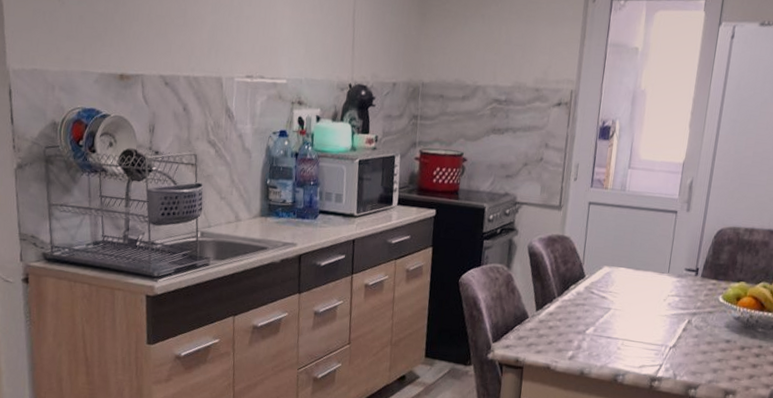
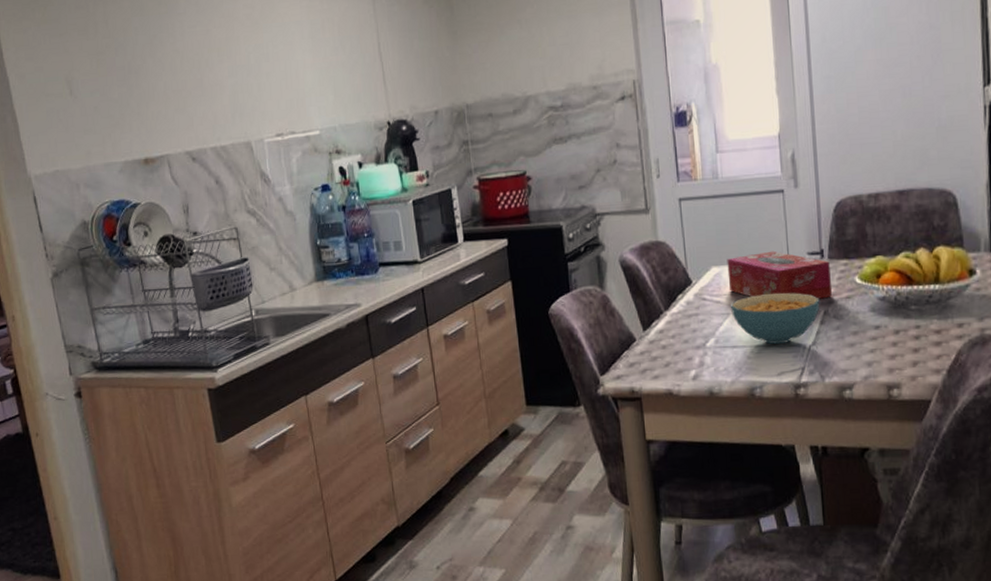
cereal bowl: none [612,296,687,342] -> present [730,293,820,345]
tissue box: none [615,261,702,310] -> present [727,251,832,299]

